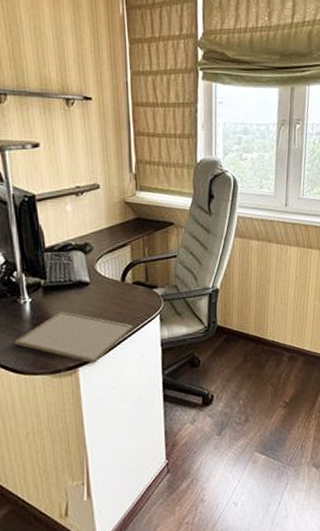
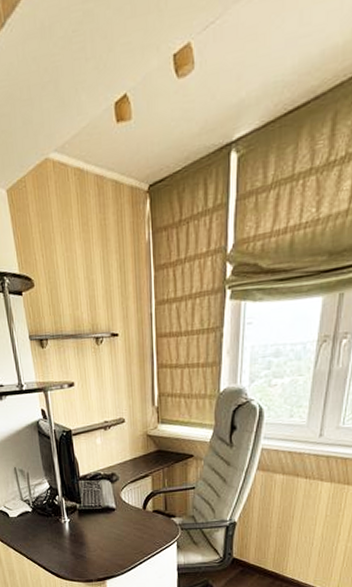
picture frame: present [15,311,134,363] -> none [58,532,153,578]

